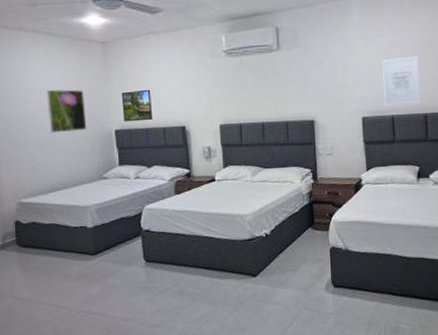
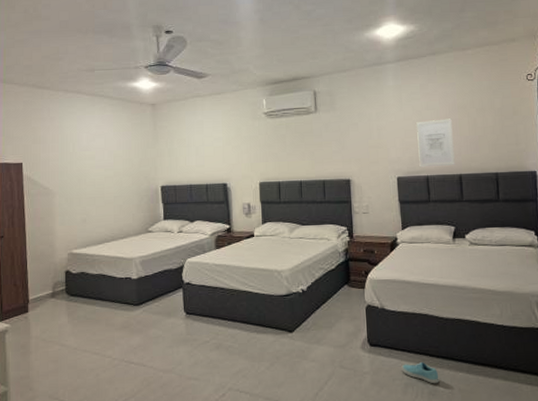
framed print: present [46,89,87,133] -> none [100,148,135,188]
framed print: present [121,89,153,122] -> none [168,148,197,179]
sneaker: none [365,301,402,322] -> present [401,362,439,384]

